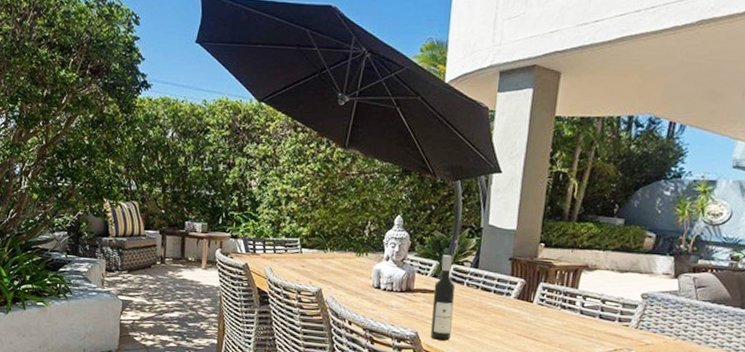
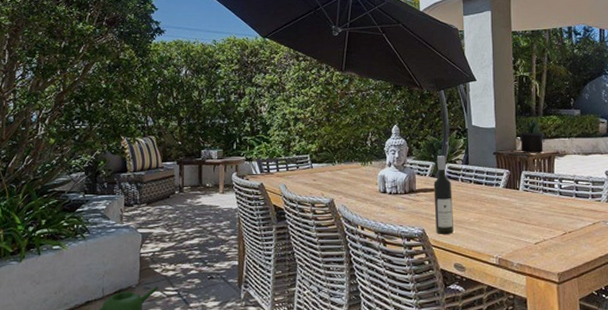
planter: none [542,219,574,265] -> present [520,116,544,154]

